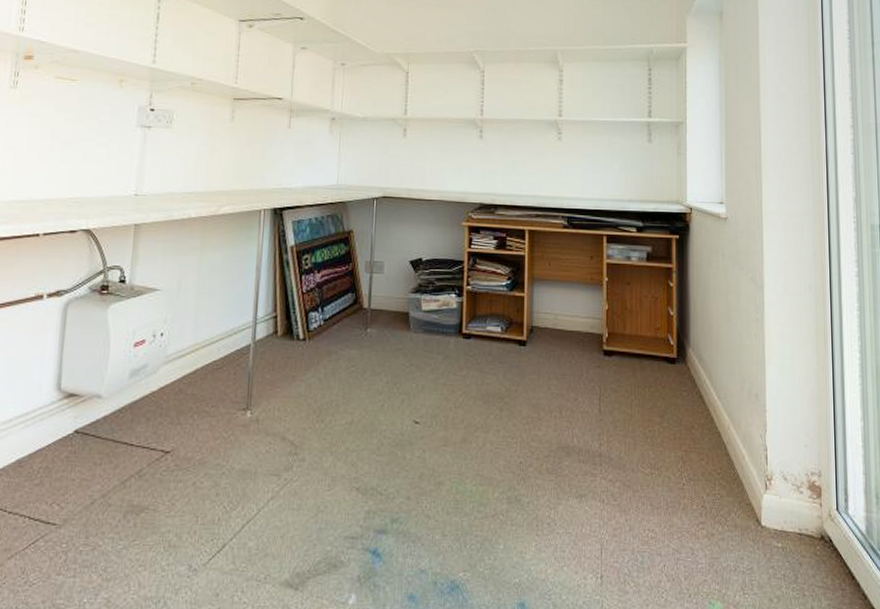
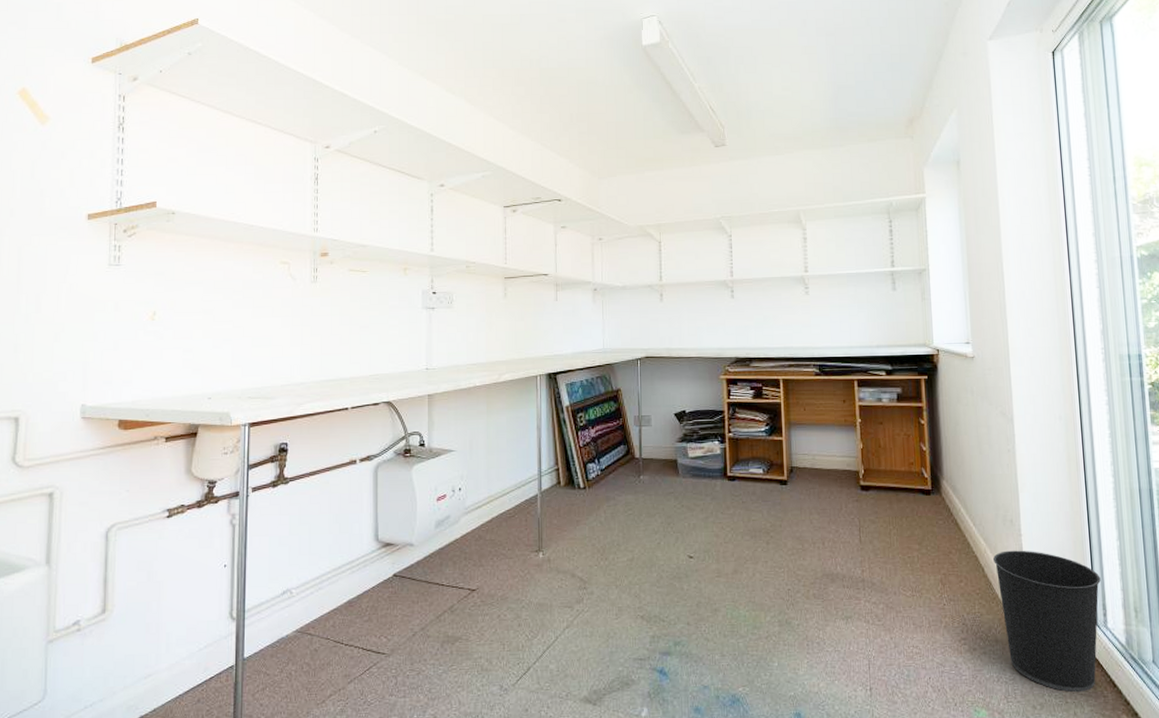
wastebasket: none [735,427,843,585] -> present [992,550,1101,693]

